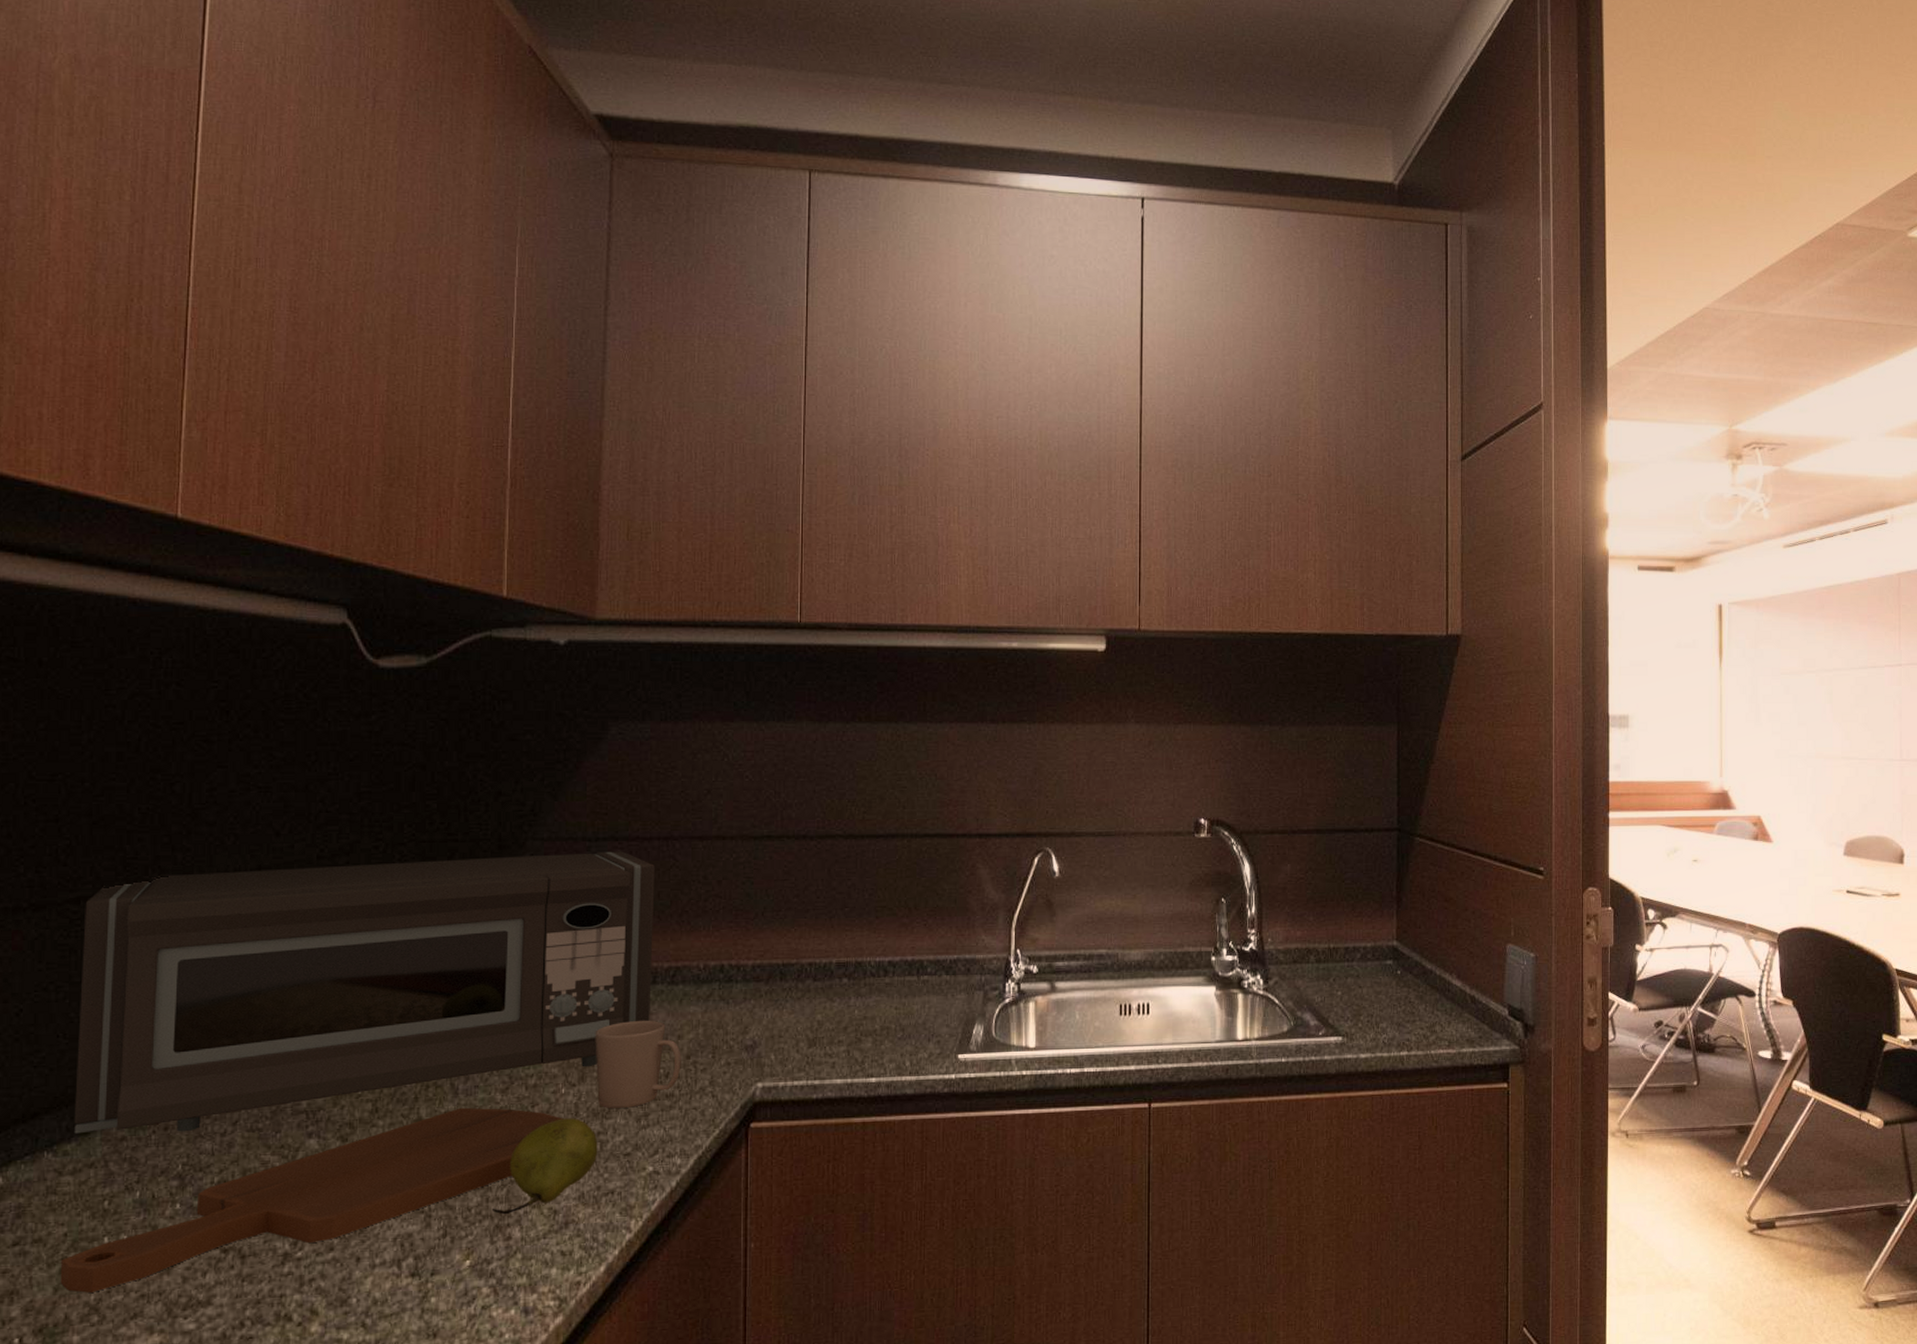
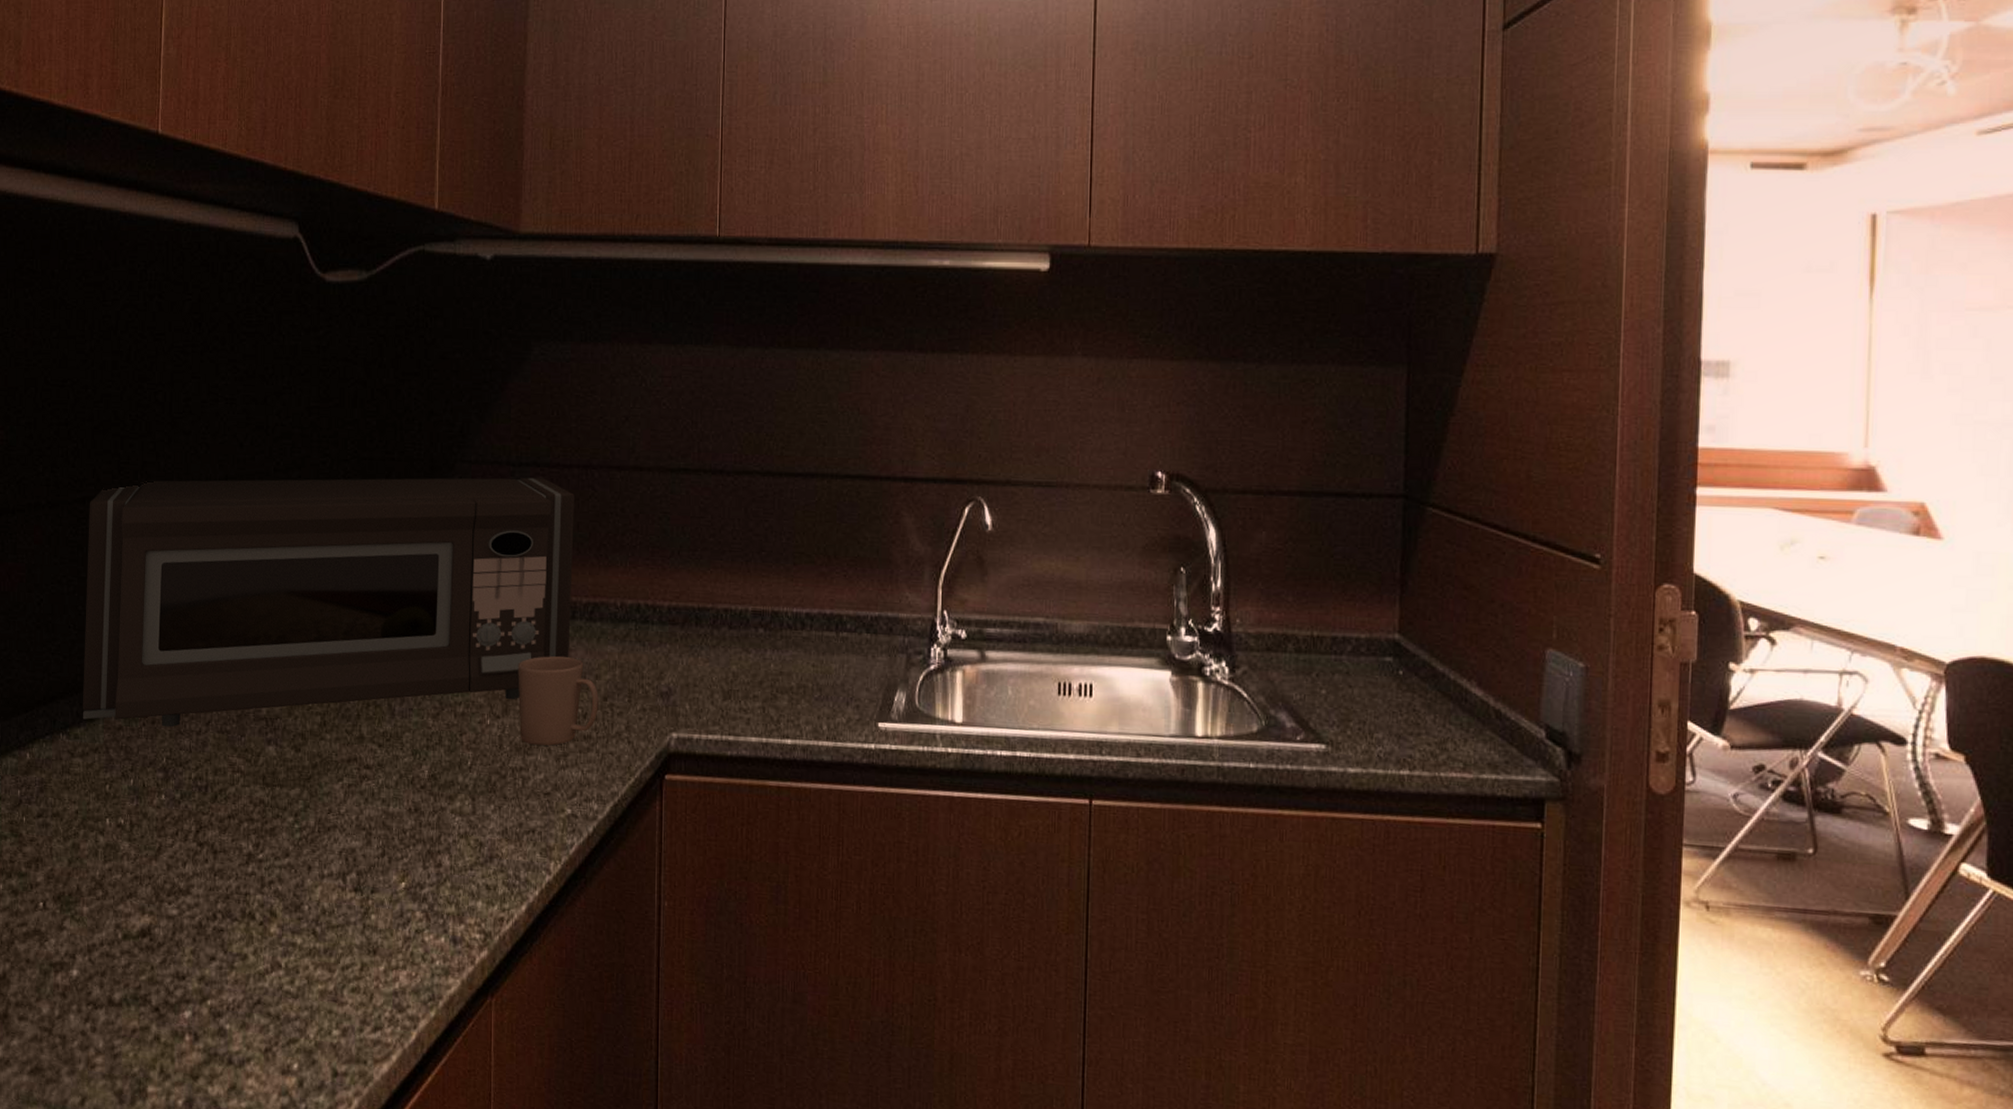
cutting board: present [60,1107,564,1293] -> none [73,729,489,869]
fruit: present [491,1118,598,1215] -> none [424,750,520,842]

